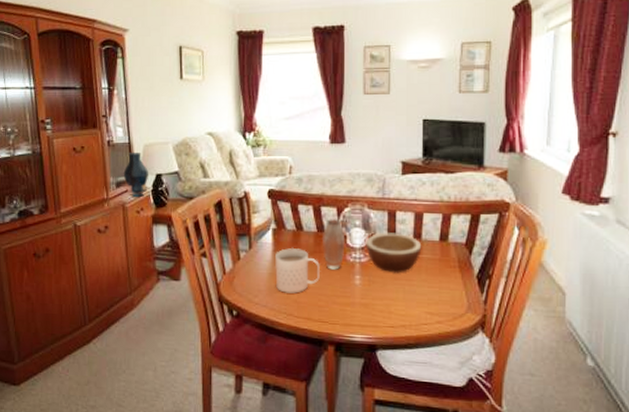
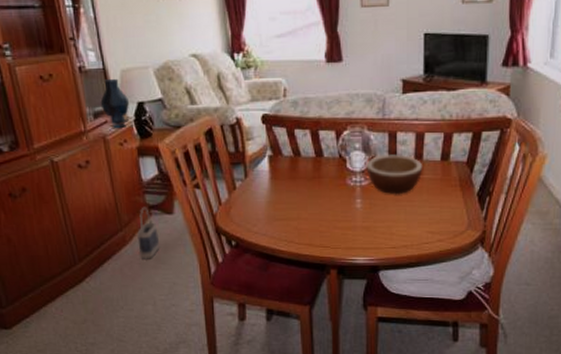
bag: none [145,272,165,324] -> present [137,206,160,259]
mug: present [274,247,321,293] -> none [272,174,321,221]
vase: present [321,219,345,270] -> none [320,143,345,195]

